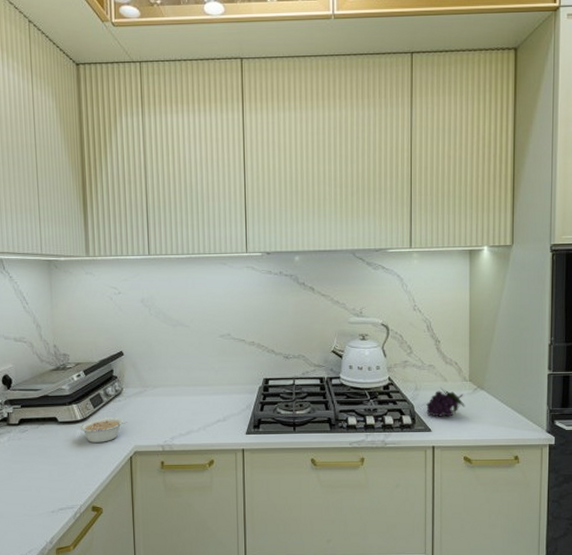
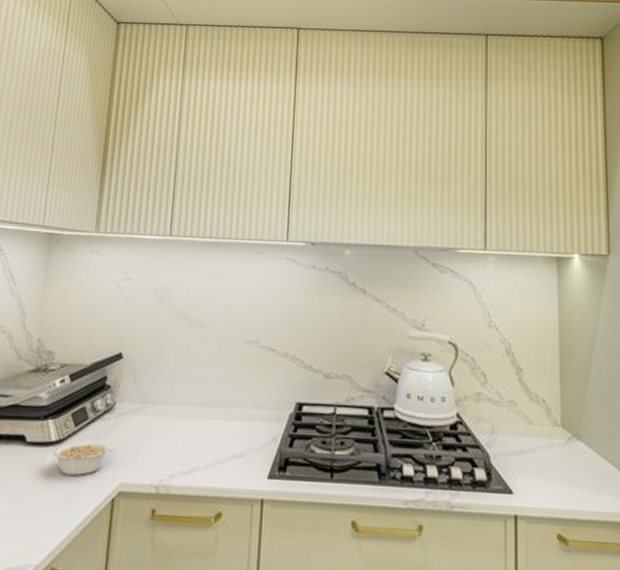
fruit: present [426,387,465,417] -> none [506,432,557,475]

